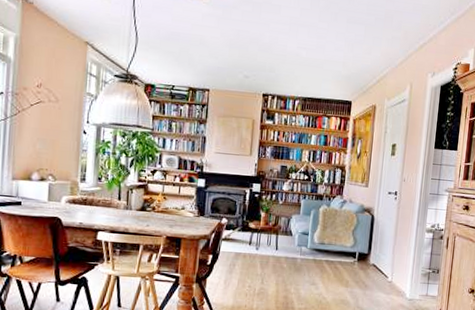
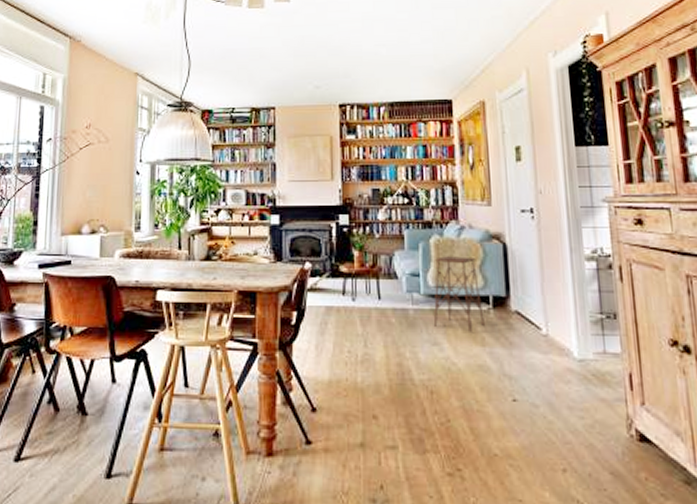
side table: none [313,221,351,277] -> present [433,256,485,332]

